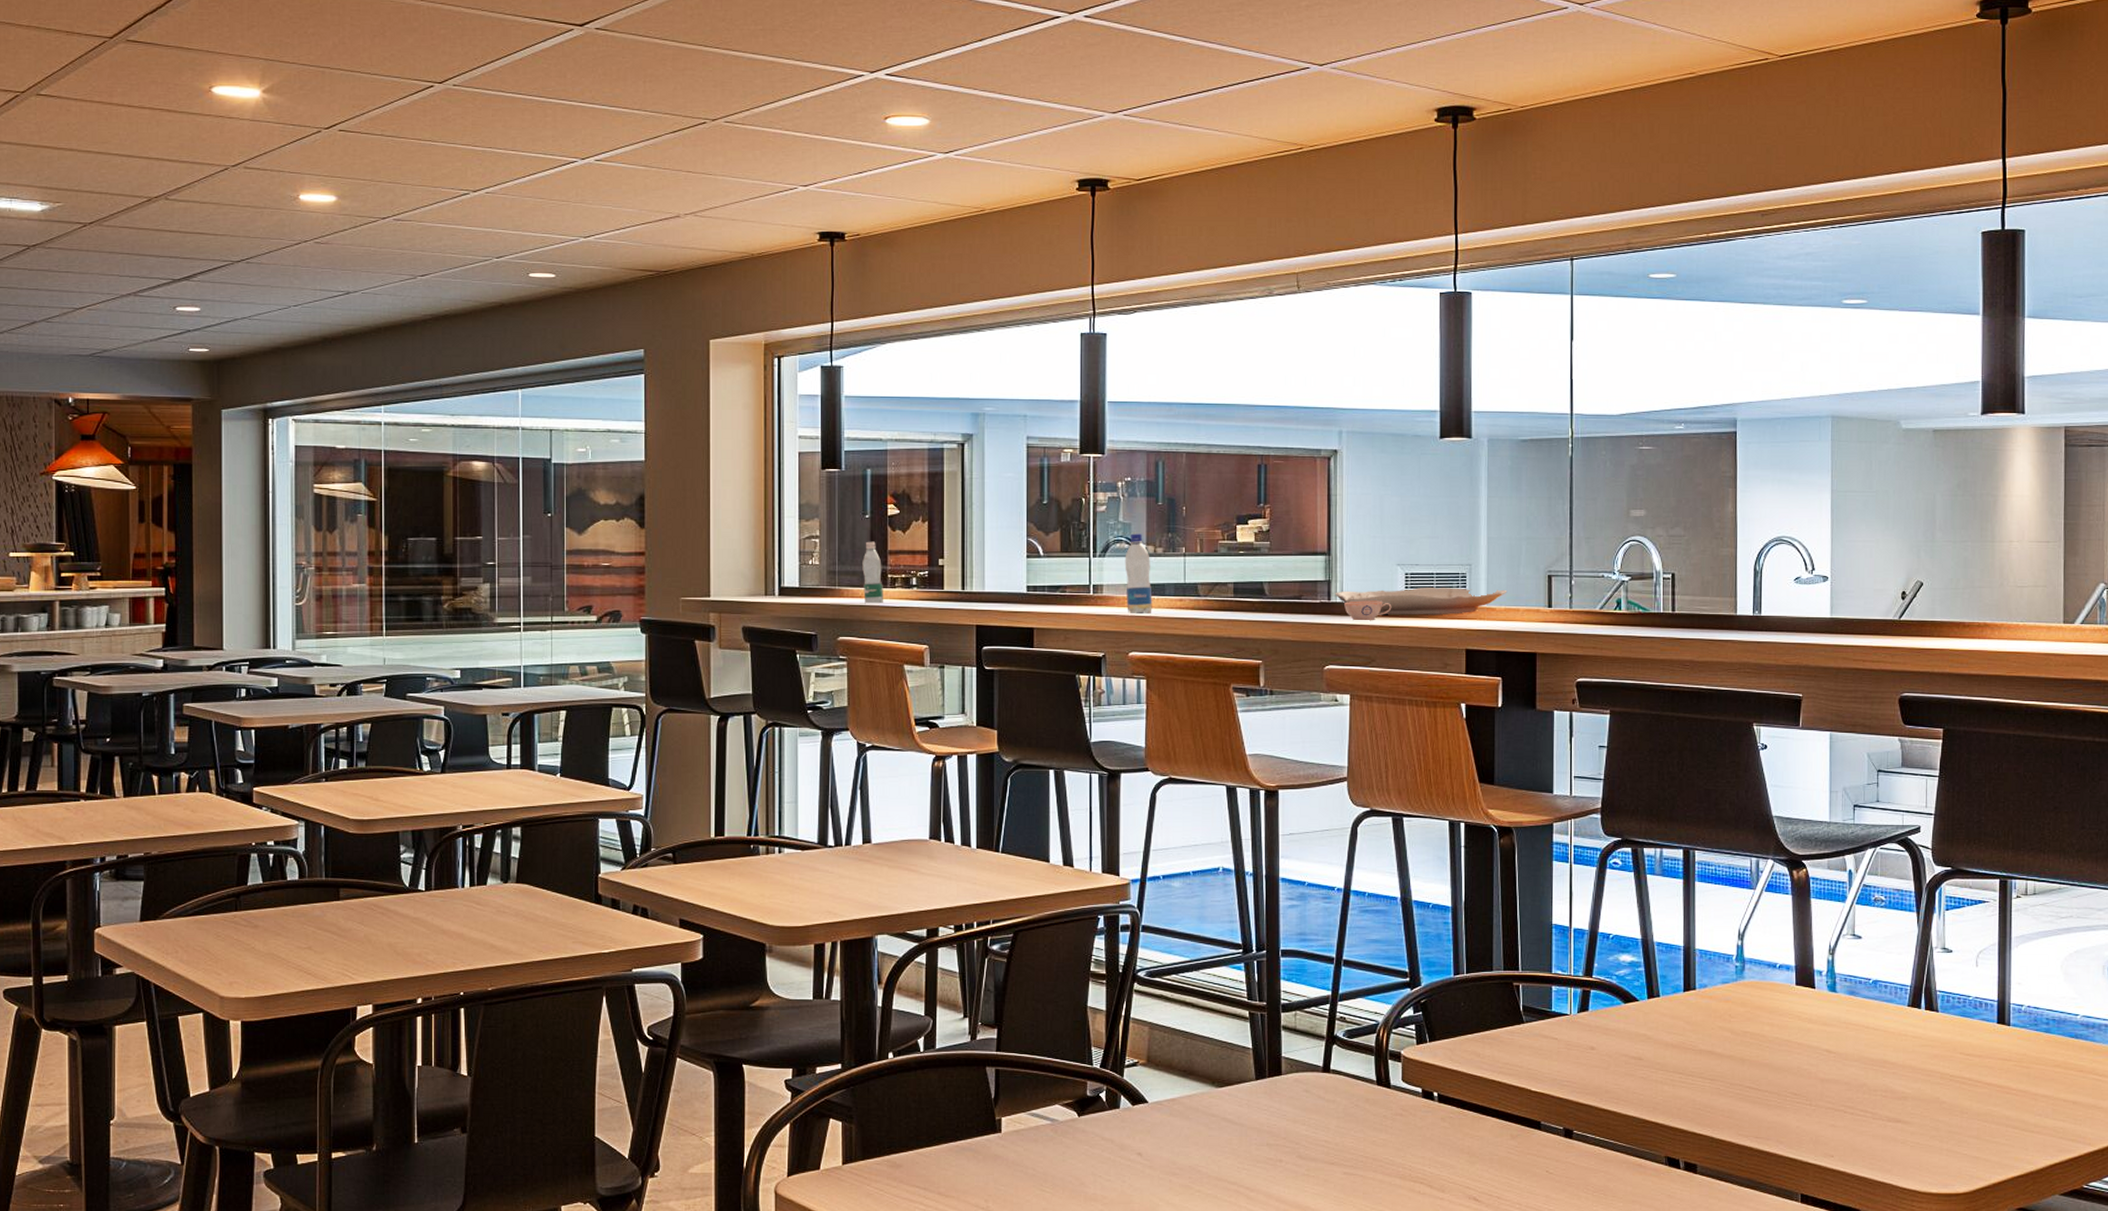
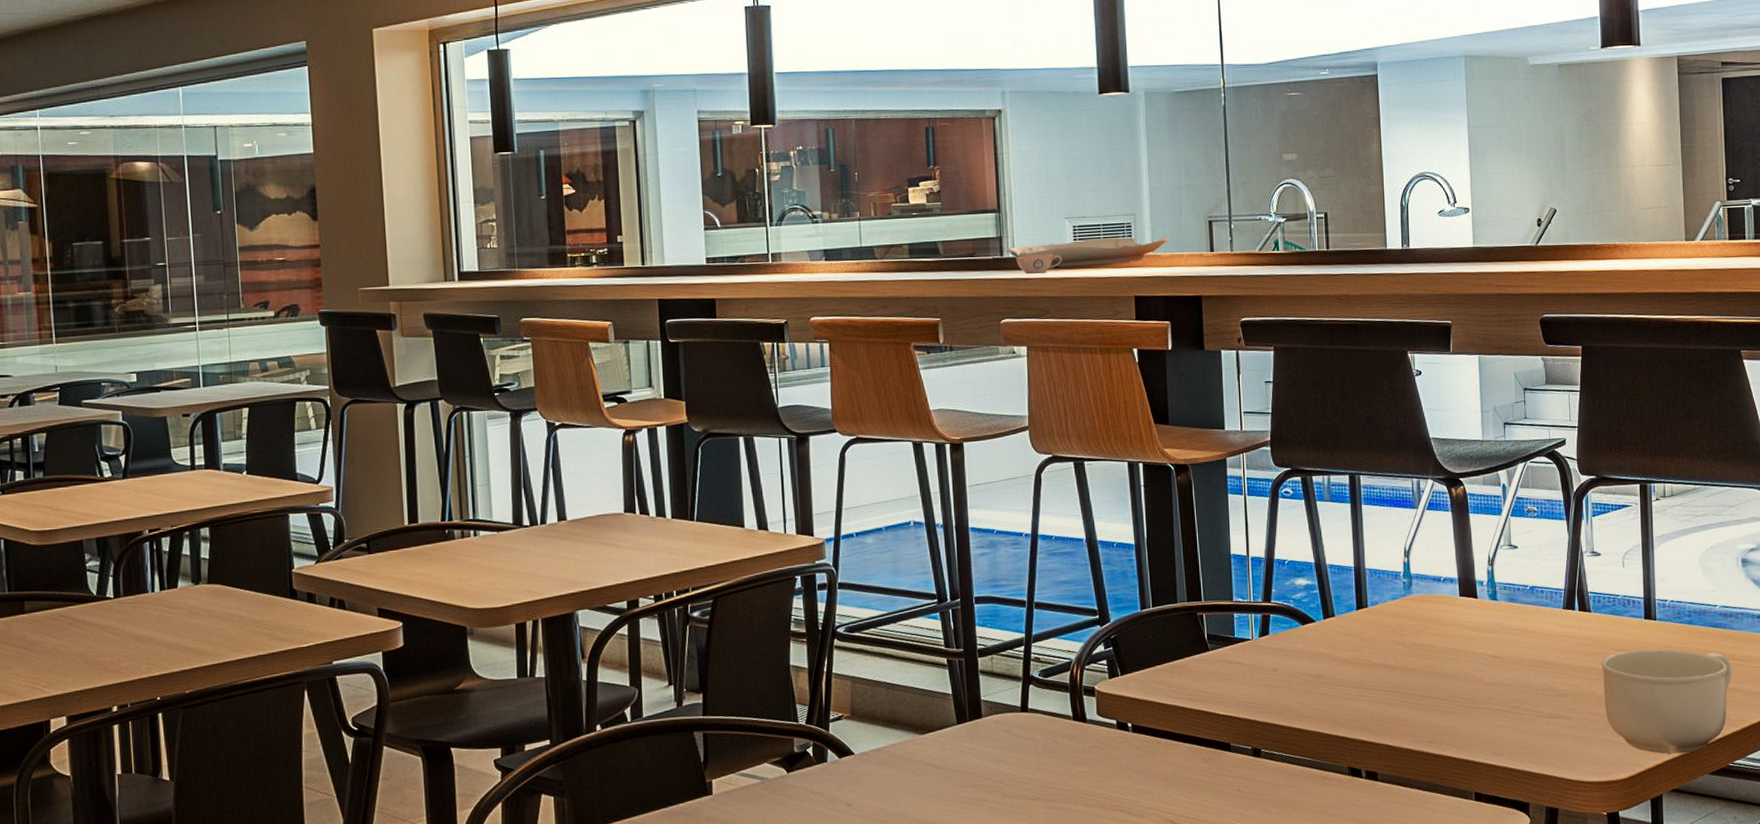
bottle: present [862,541,884,605] -> none [541,222,565,286]
bottle: present [1125,533,1153,616] -> none [801,201,831,282]
teacup: none [1946,1056,2091,1171] -> present [1601,649,1732,754]

